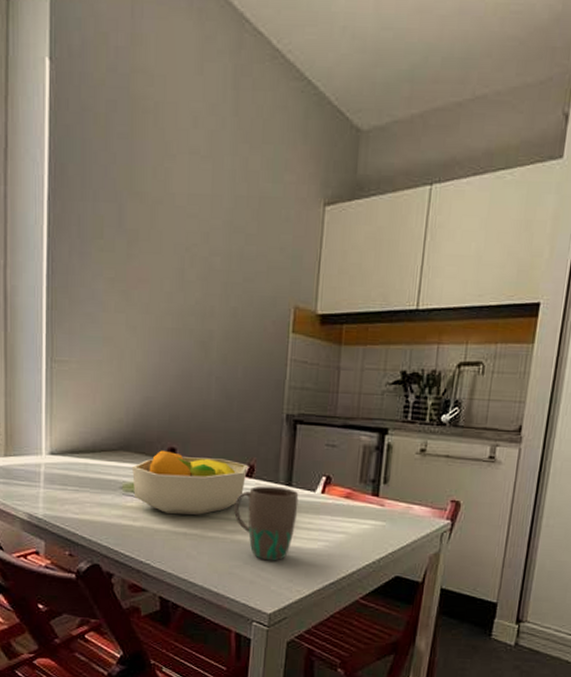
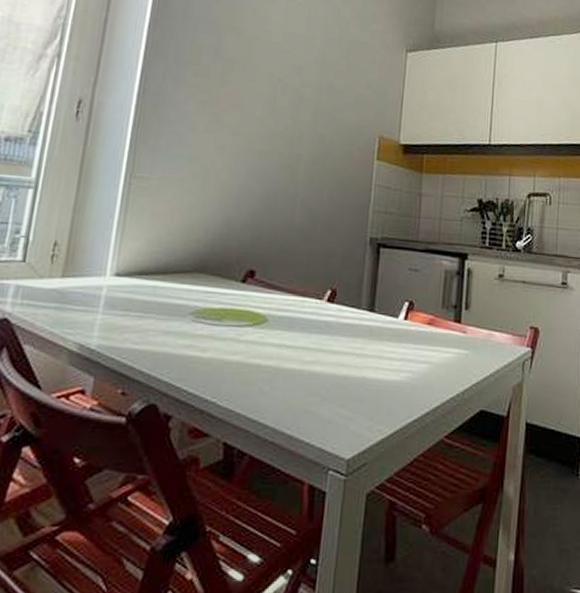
fruit bowl: present [132,450,248,515] -> none [205,272,330,344]
mug: present [234,485,299,561] -> none [313,311,382,396]

